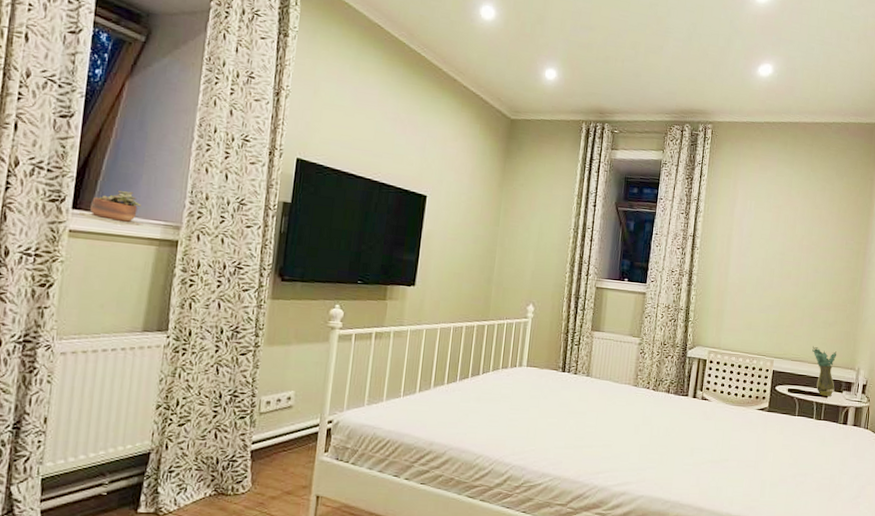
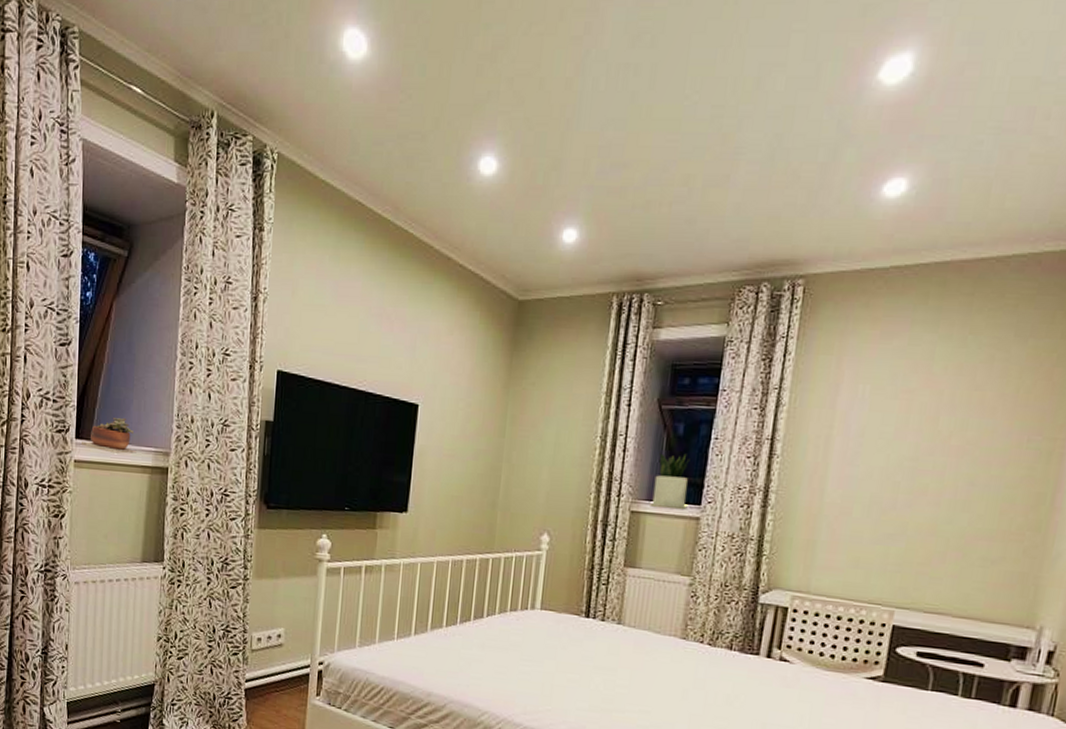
planter: none [609,243,639,287] -> present [648,453,690,510]
vase: present [812,346,837,396] -> none [960,592,1004,666]

